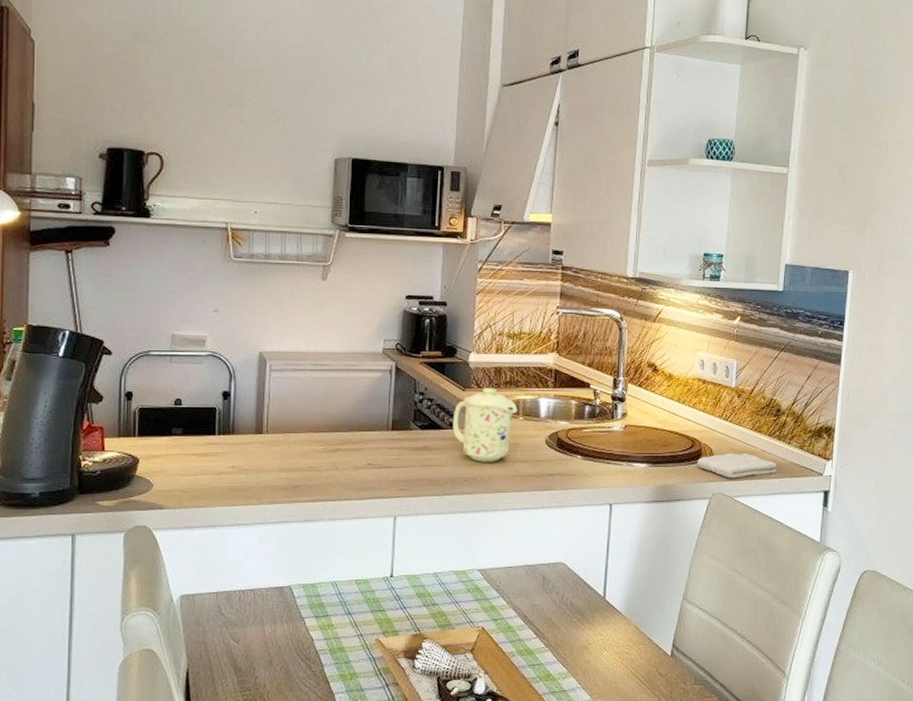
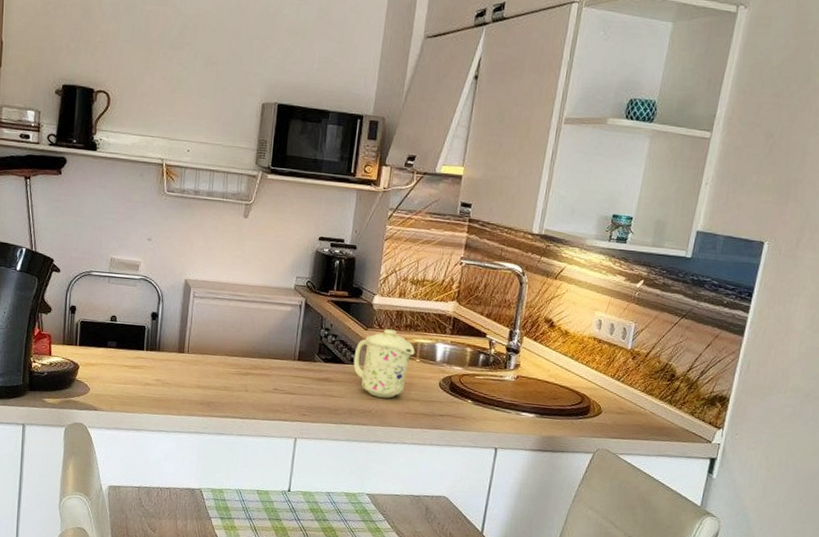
washcloth: present [697,452,777,478] -> none [584,411,665,437]

